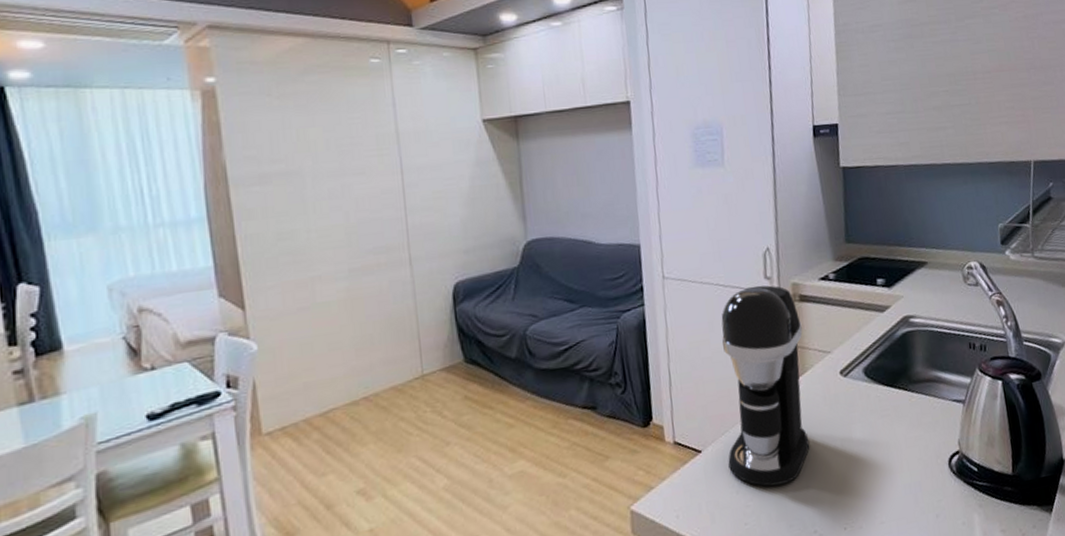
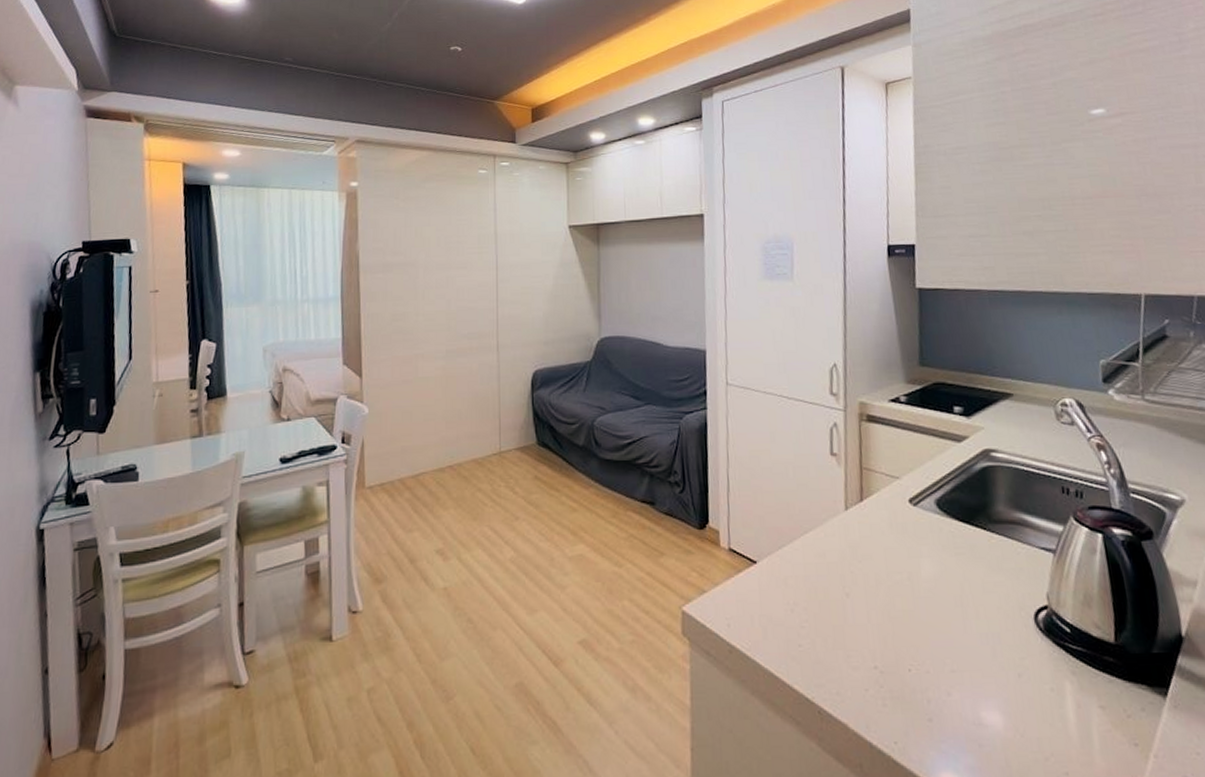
coffee maker: present [721,285,810,487] -> none [783,401,873,611]

